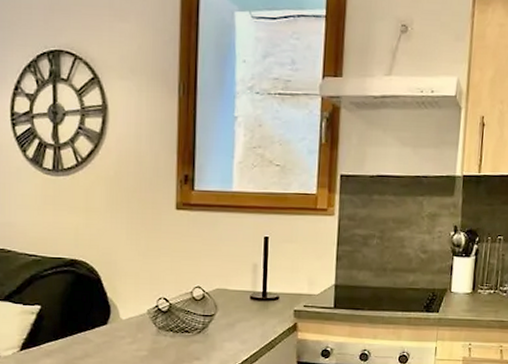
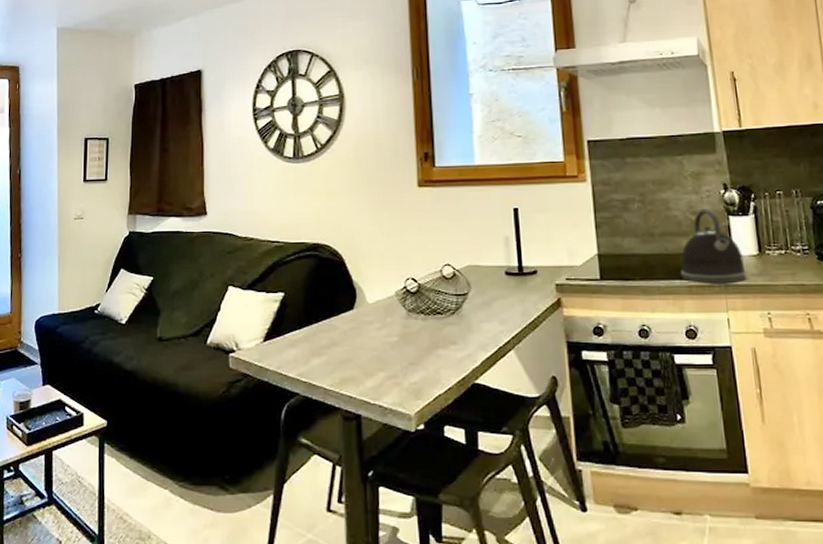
kettle: none [403,248,460,317] -> present [680,208,747,284]

